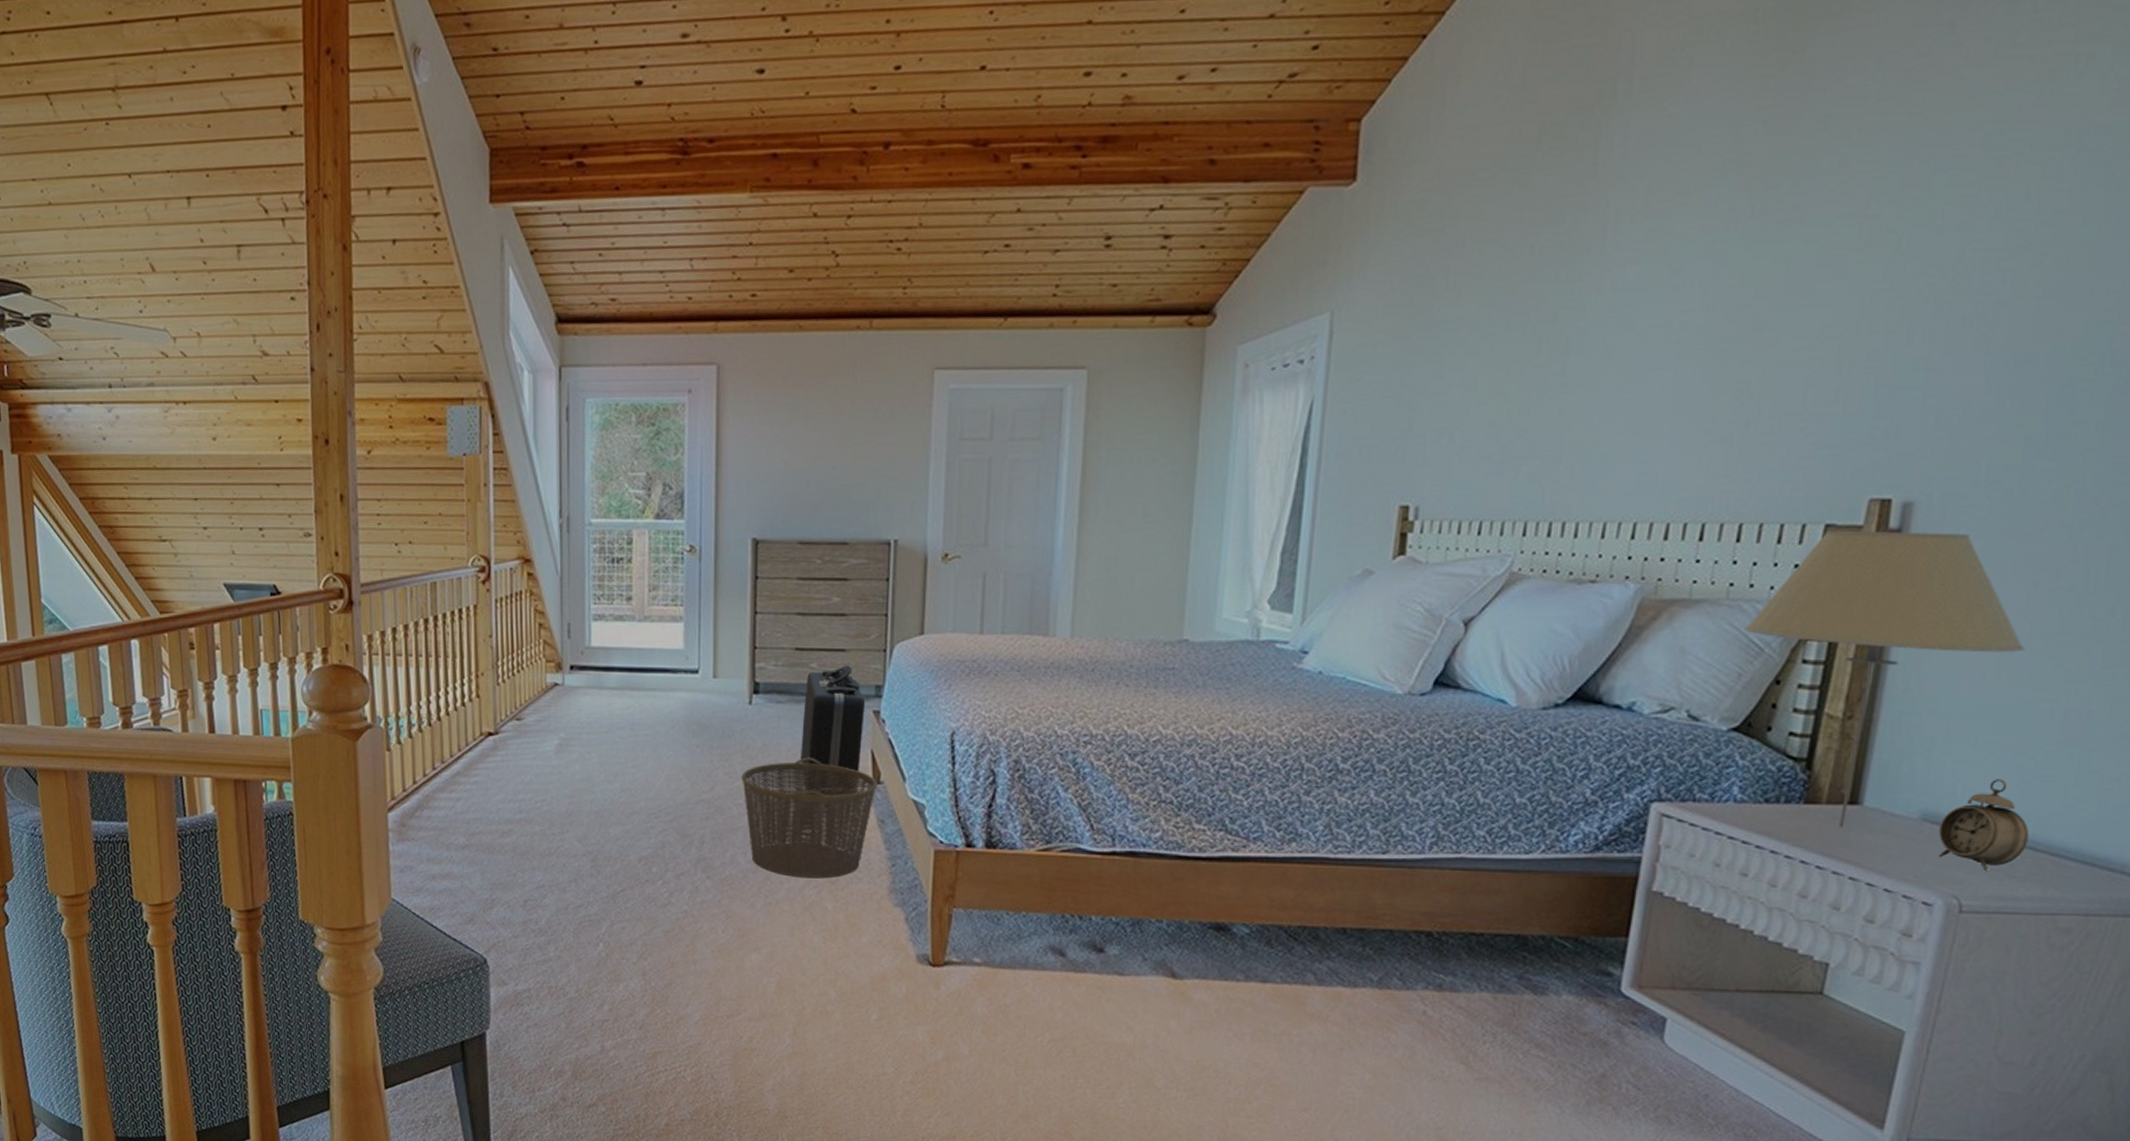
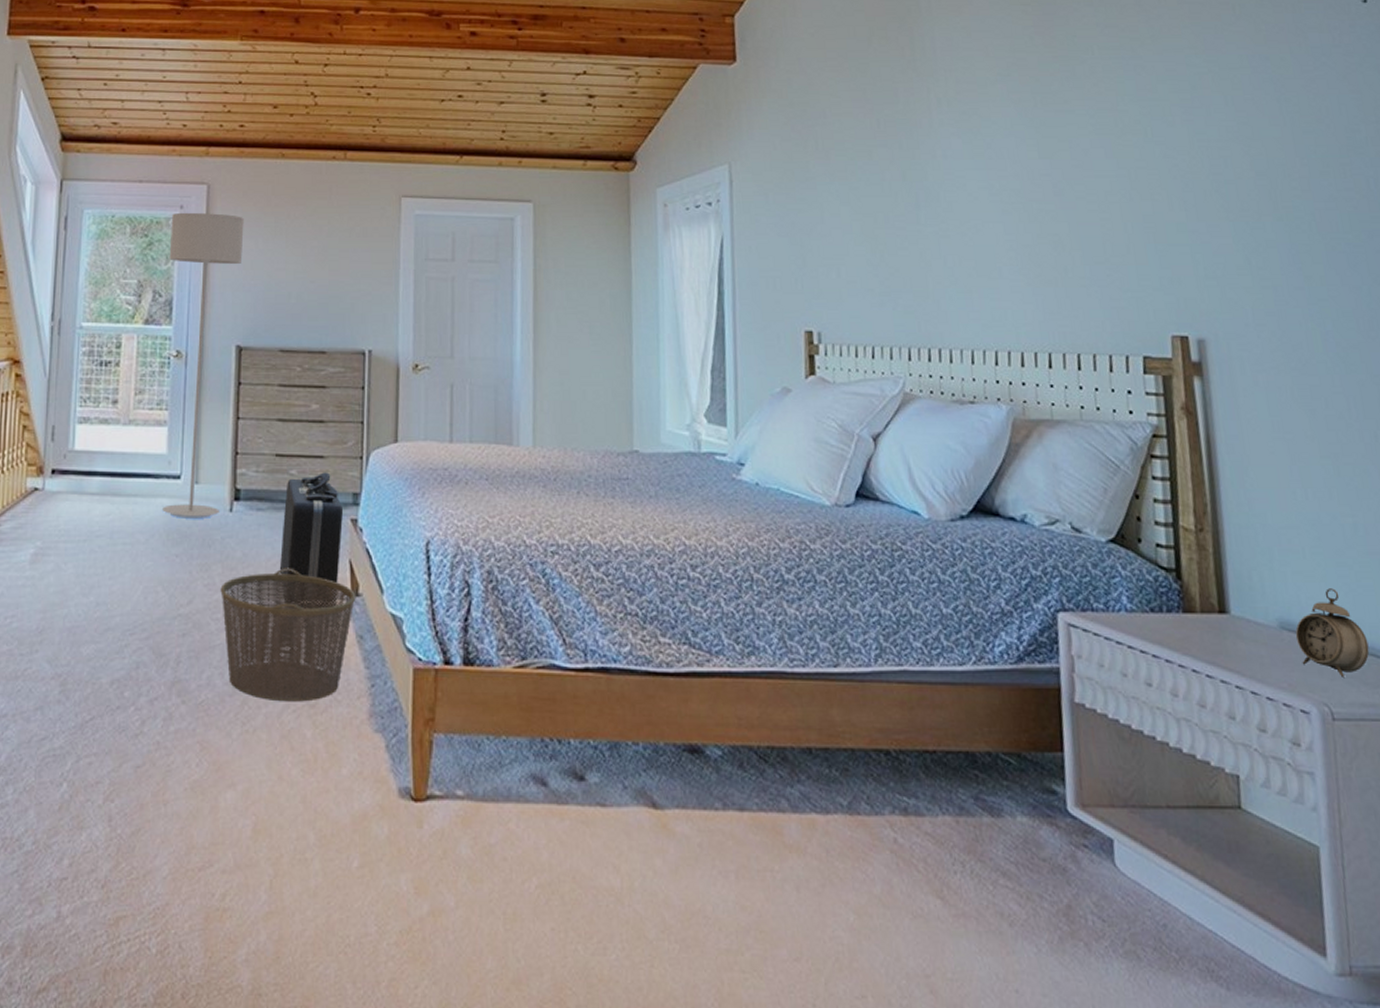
floor lamp: none [678,396,758,711] -> present [162,212,244,519]
table lamp: present [1744,530,2026,828] -> none [1100,362,1320,637]

